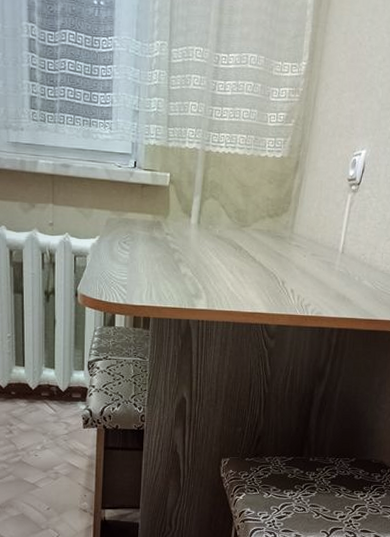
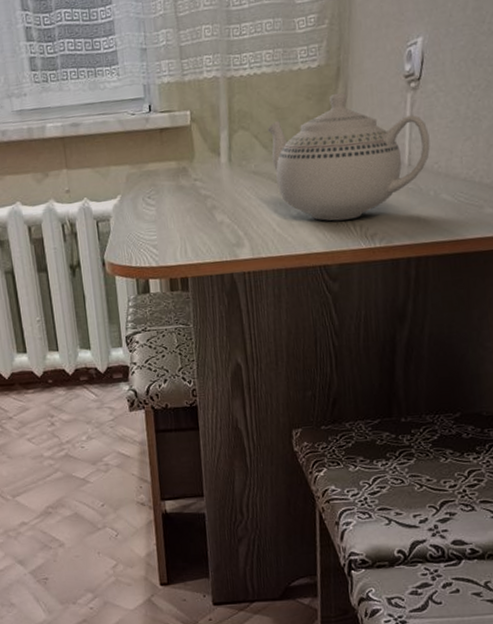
teapot: none [234,182,361,289] -> present [267,92,430,221]

